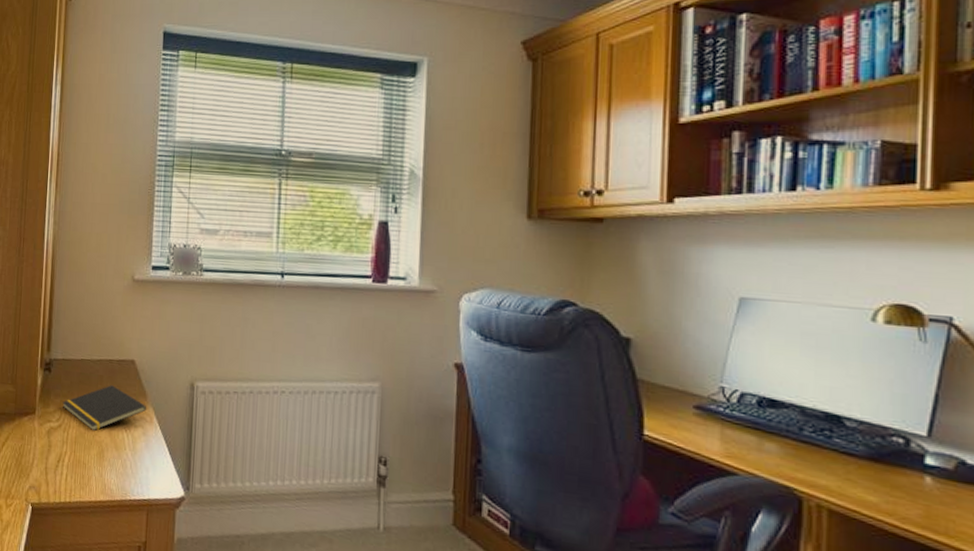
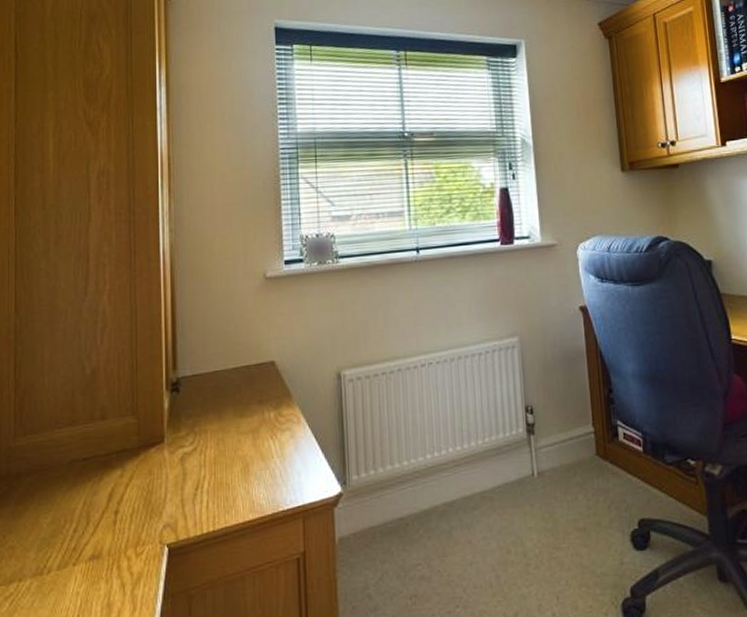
notepad: present [62,385,147,432] -> none [196,392,293,447]

